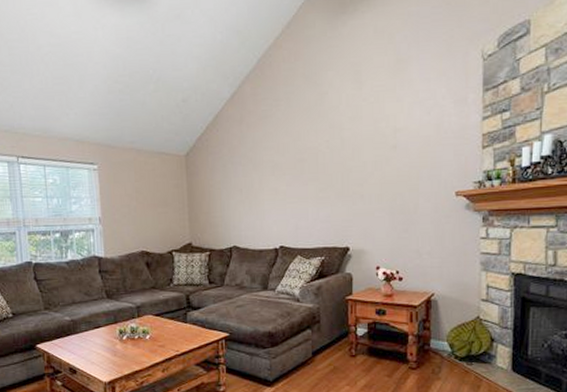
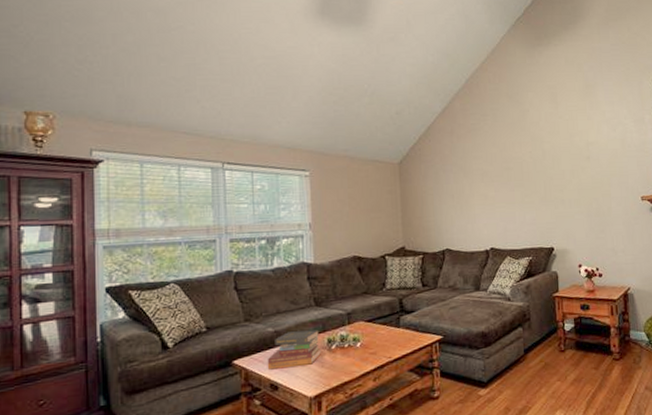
books: none [65,321,114,355] -> present [267,330,321,370]

